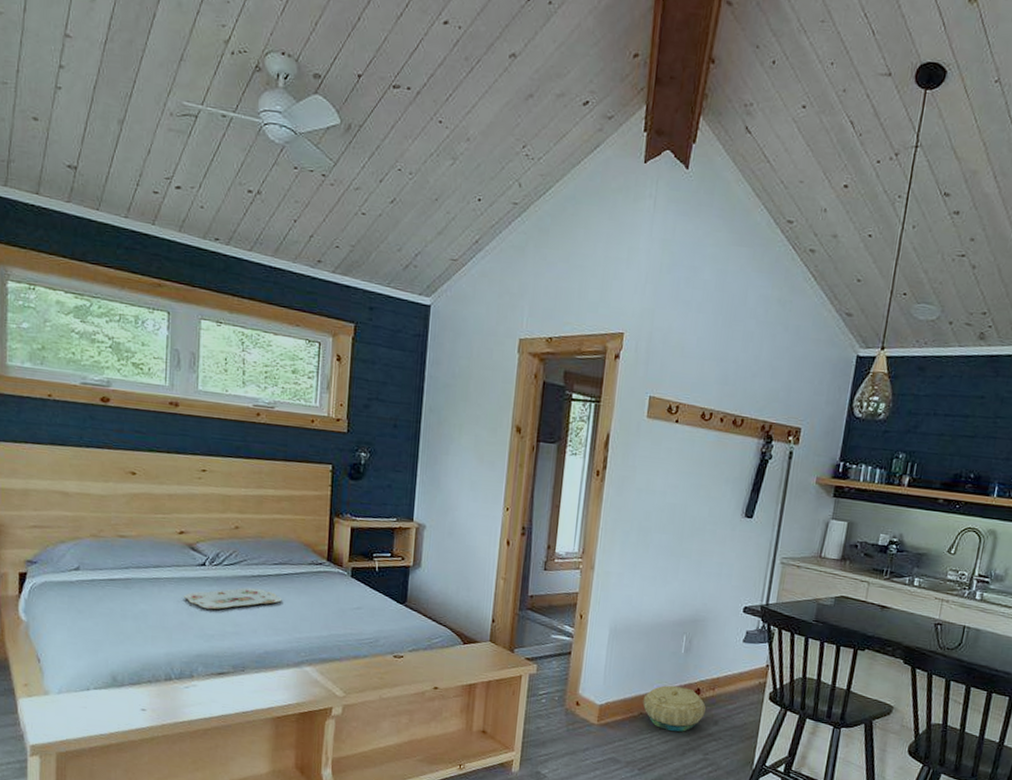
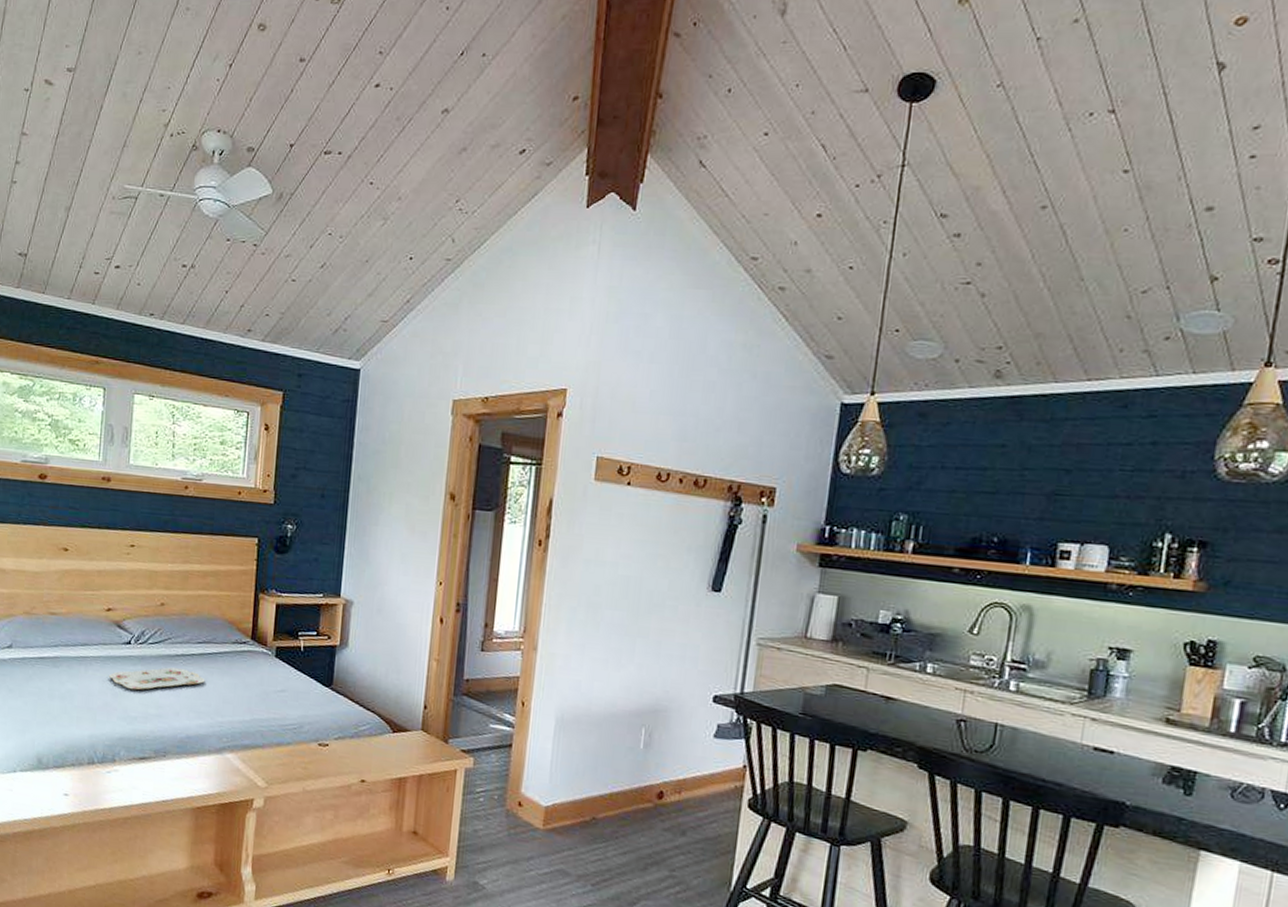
basket: present [643,685,706,732] -> none [595,786,671,842]

